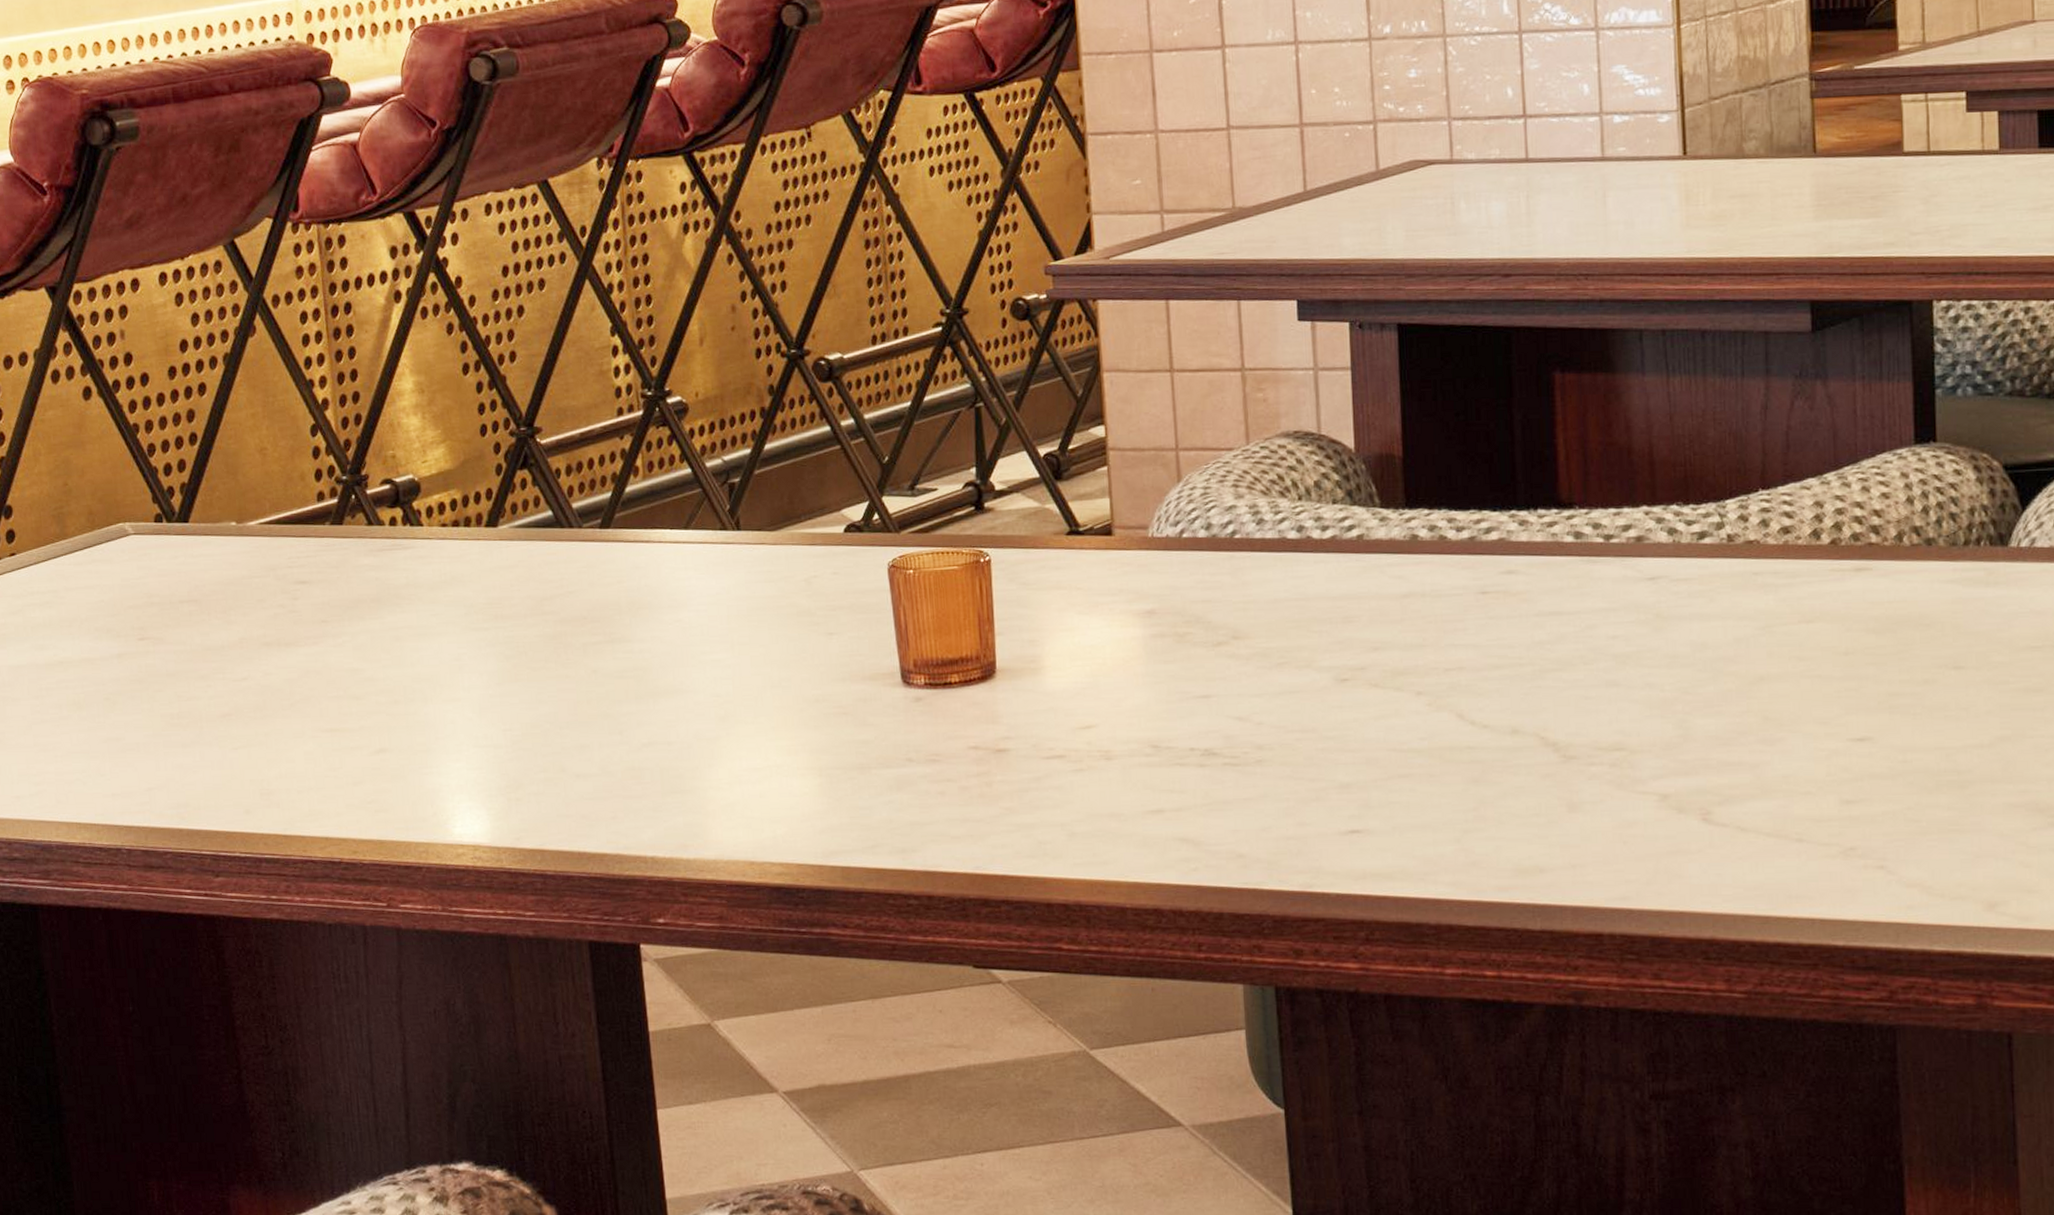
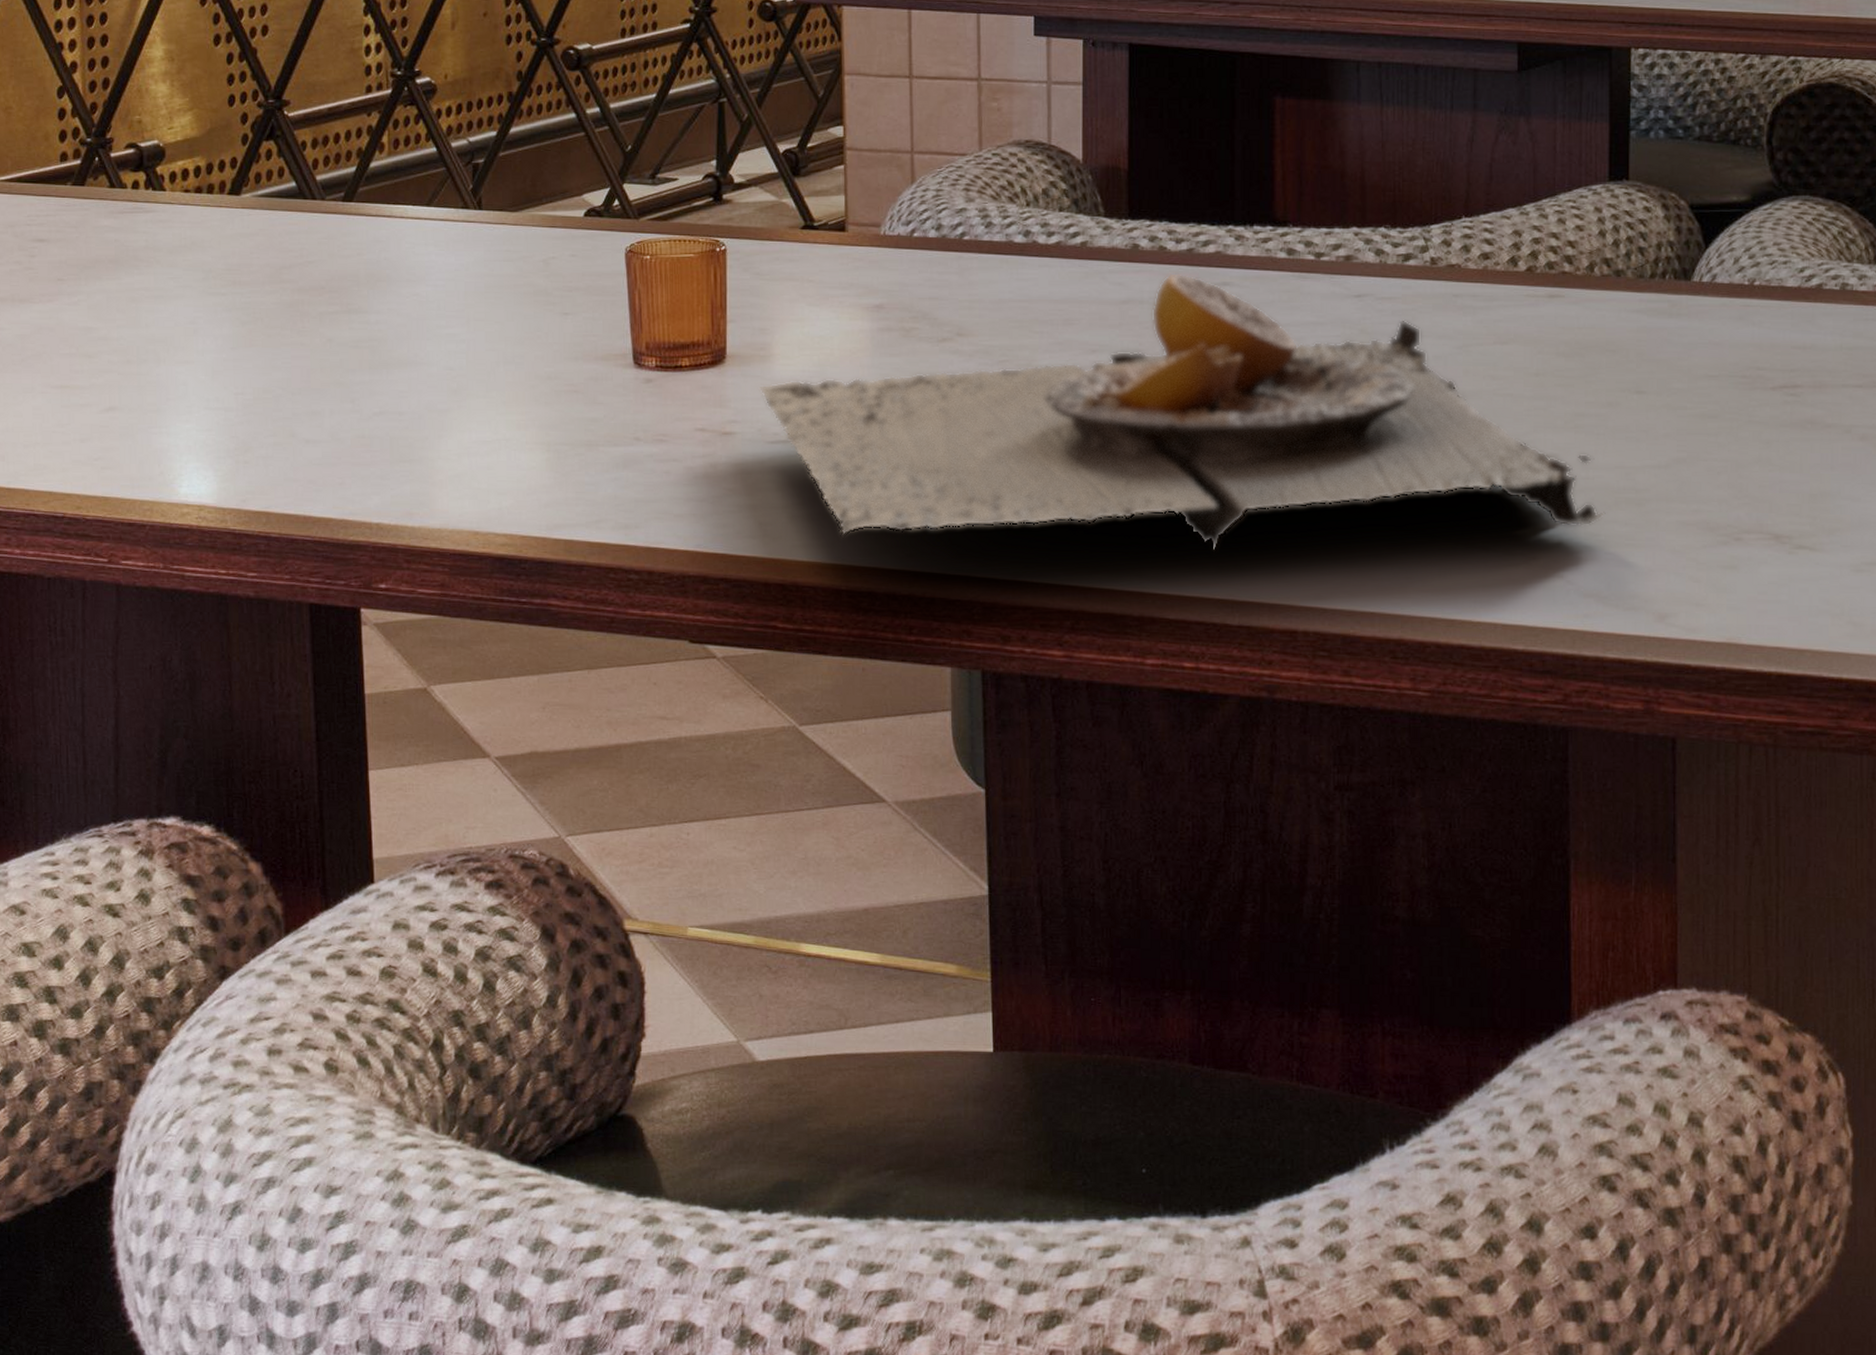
plate: none [1032,562,1926,855] -> present [759,272,1606,552]

